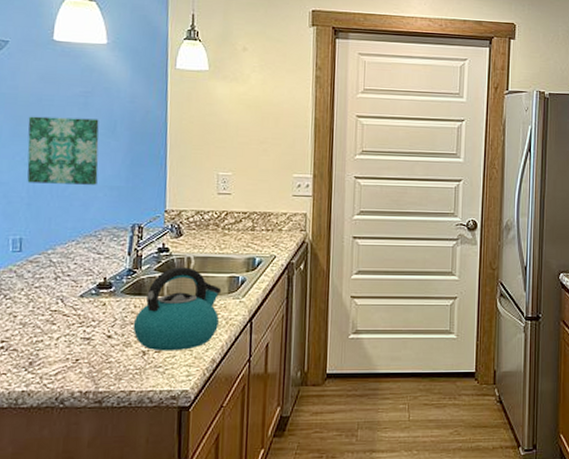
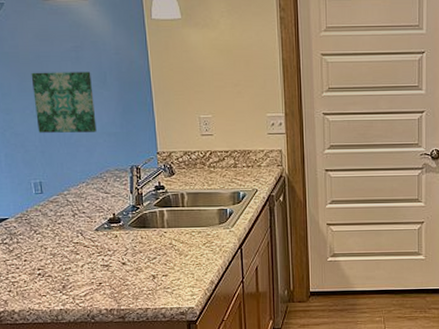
kettle: present [133,267,222,351] -> none [142,202,213,275]

